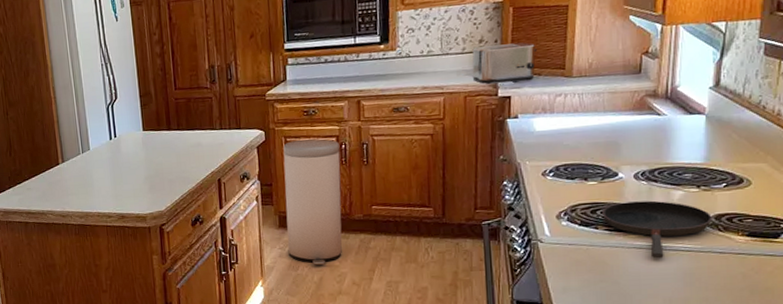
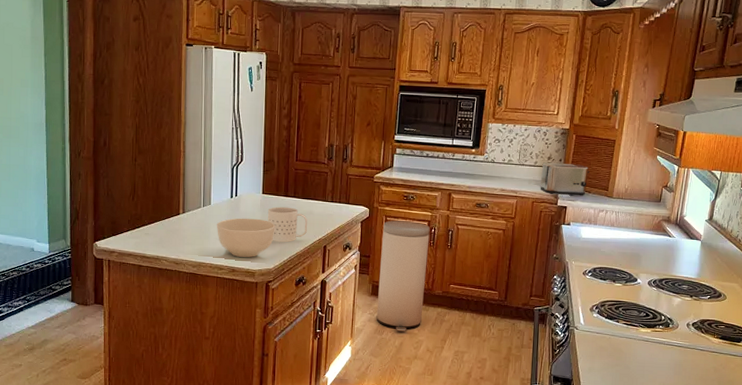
bowl: none [98,158,162,203] -> present [216,218,275,258]
mug: none [151,141,197,182] -> present [267,206,307,243]
frying pan: present [602,200,712,259] -> none [623,303,698,351]

